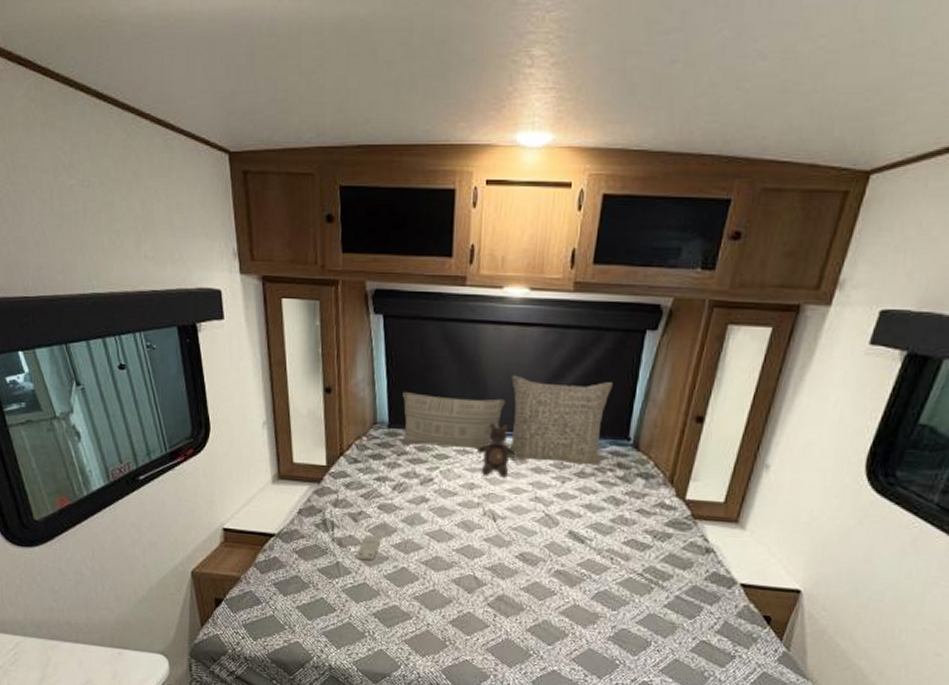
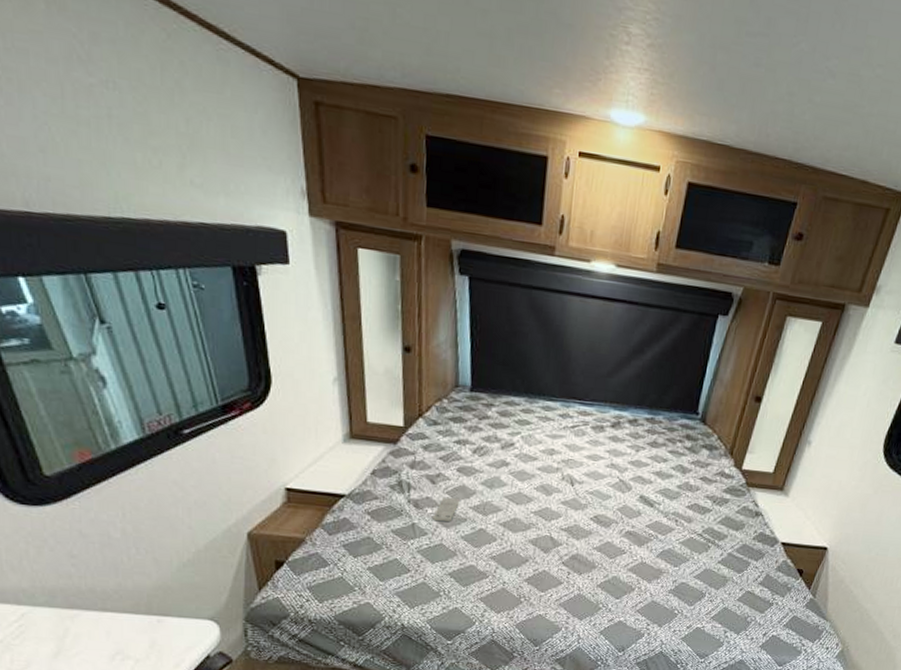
pillow: present [402,391,506,450] -> none [484,355,588,417]
stuffed animal: present [476,422,516,478] -> none [557,391,596,445]
pillow: present [508,375,613,466] -> none [588,347,687,437]

